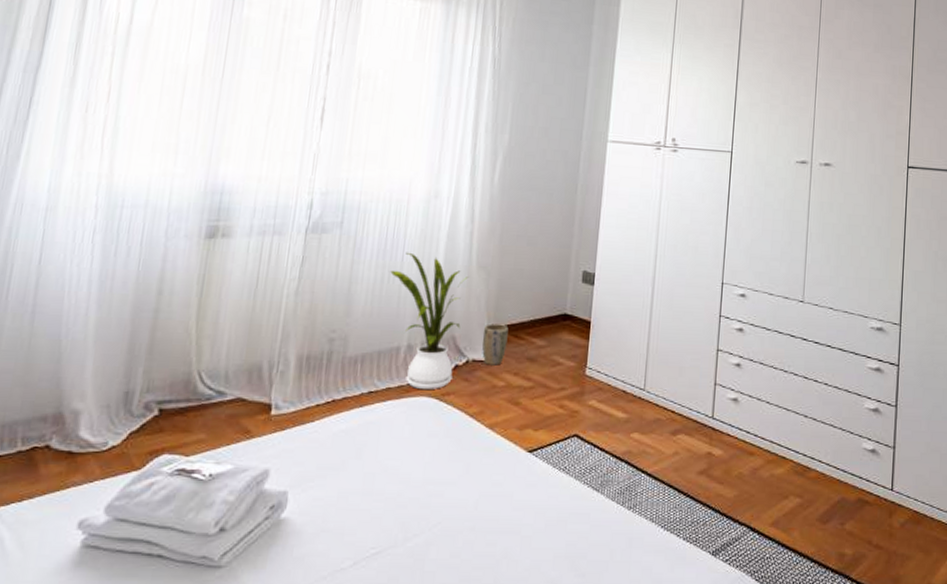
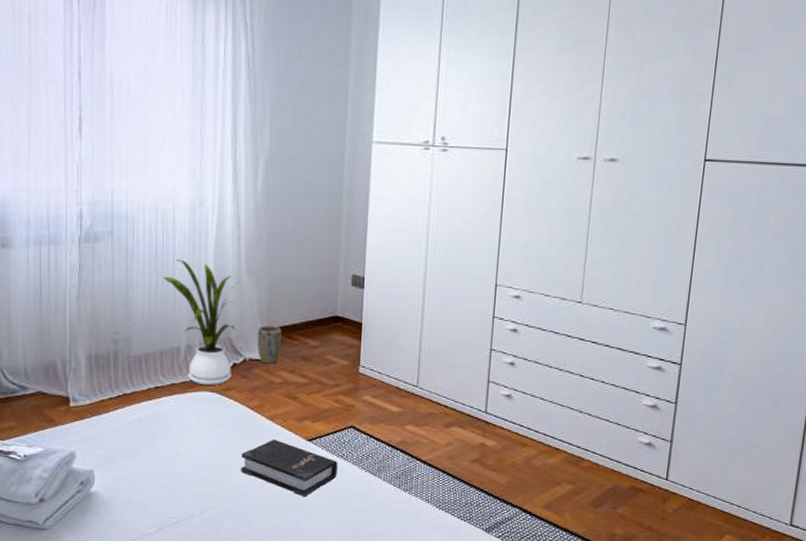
hardback book: none [453,450,559,519] -> present [241,438,338,497]

